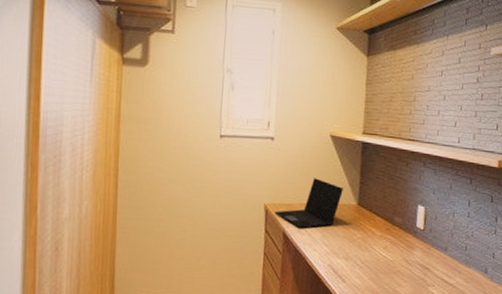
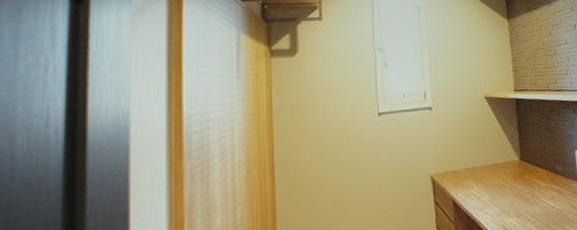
laptop: present [274,178,343,229] -> none [441,140,505,195]

